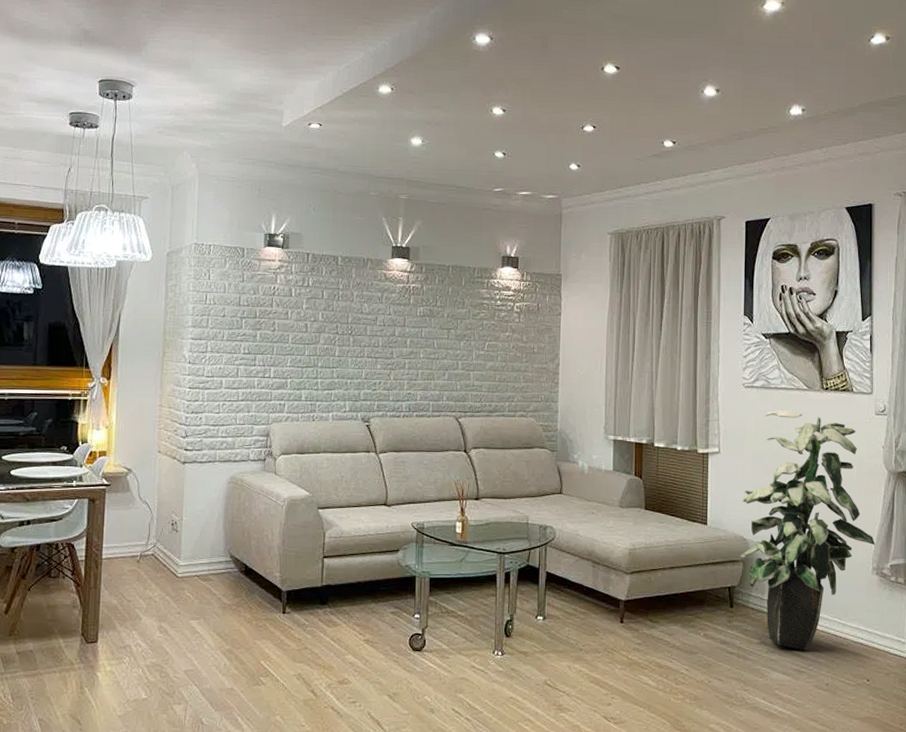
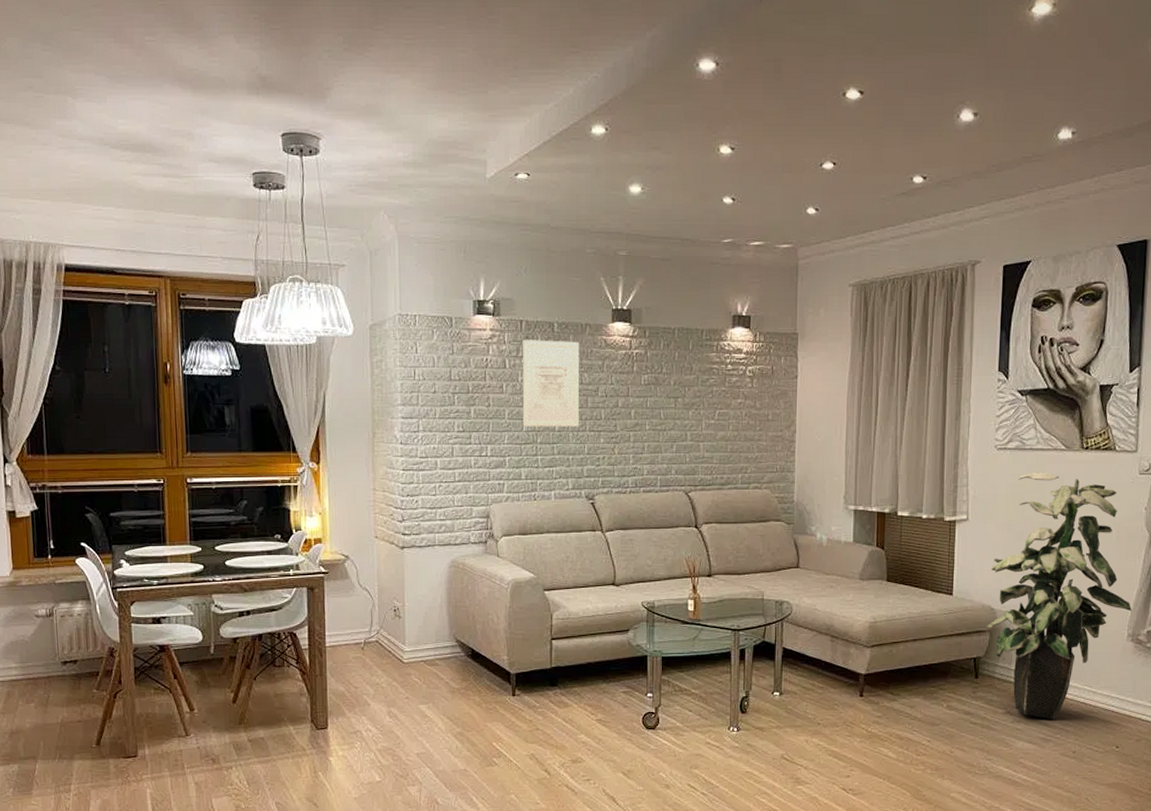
wall art: none [305,271,361,353] -> present [522,340,580,427]

